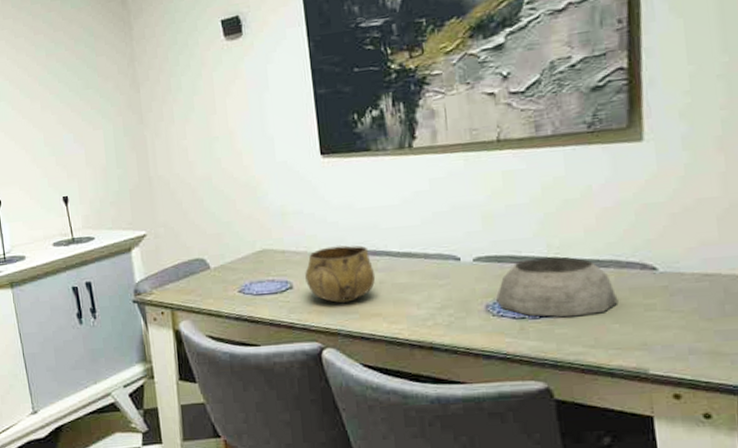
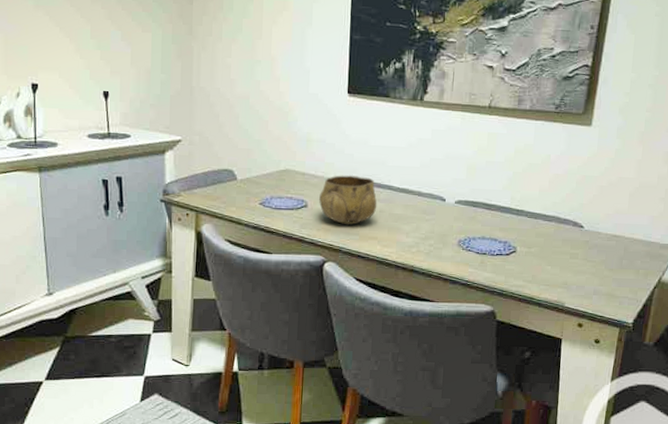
plant pot: present [496,256,618,318] -> none [467,207,554,257]

